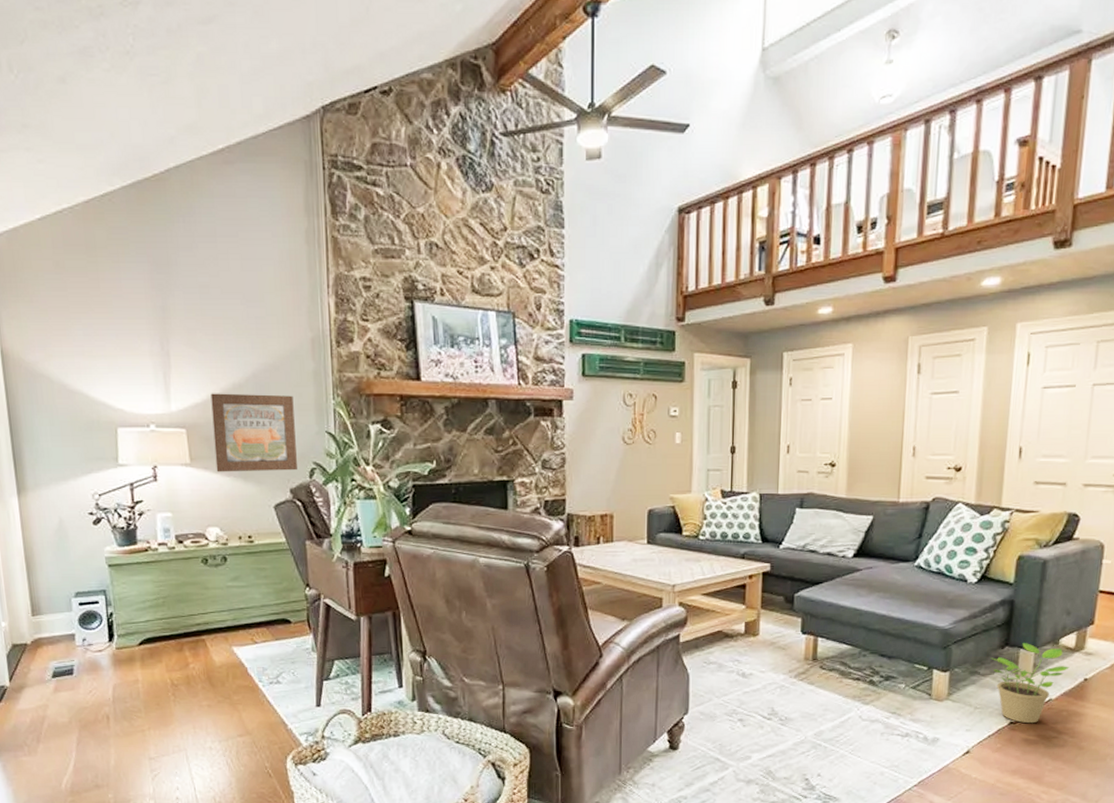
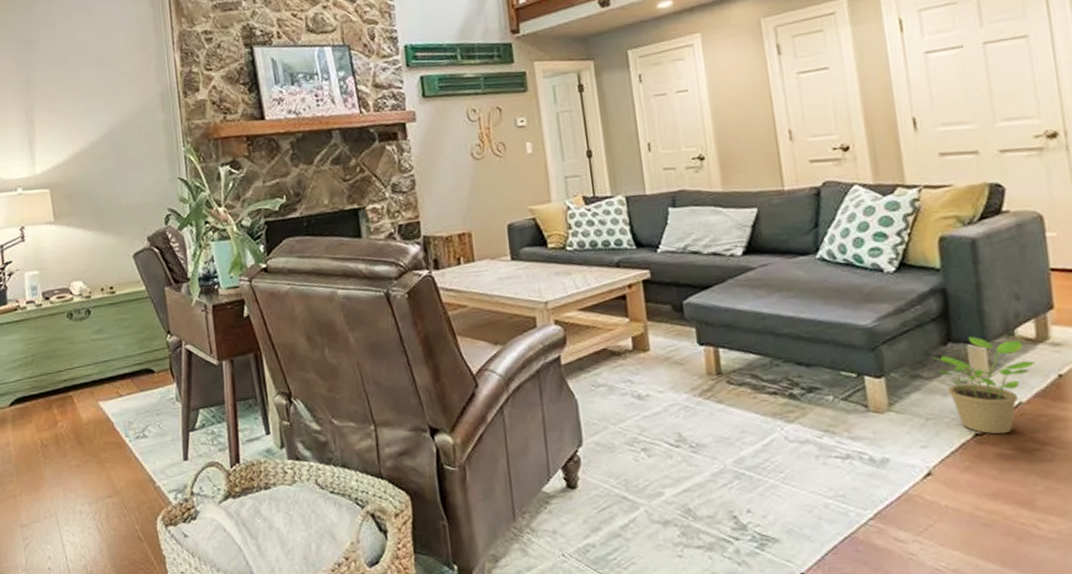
wall art: present [210,393,297,472] -> none [71,147,153,228]

